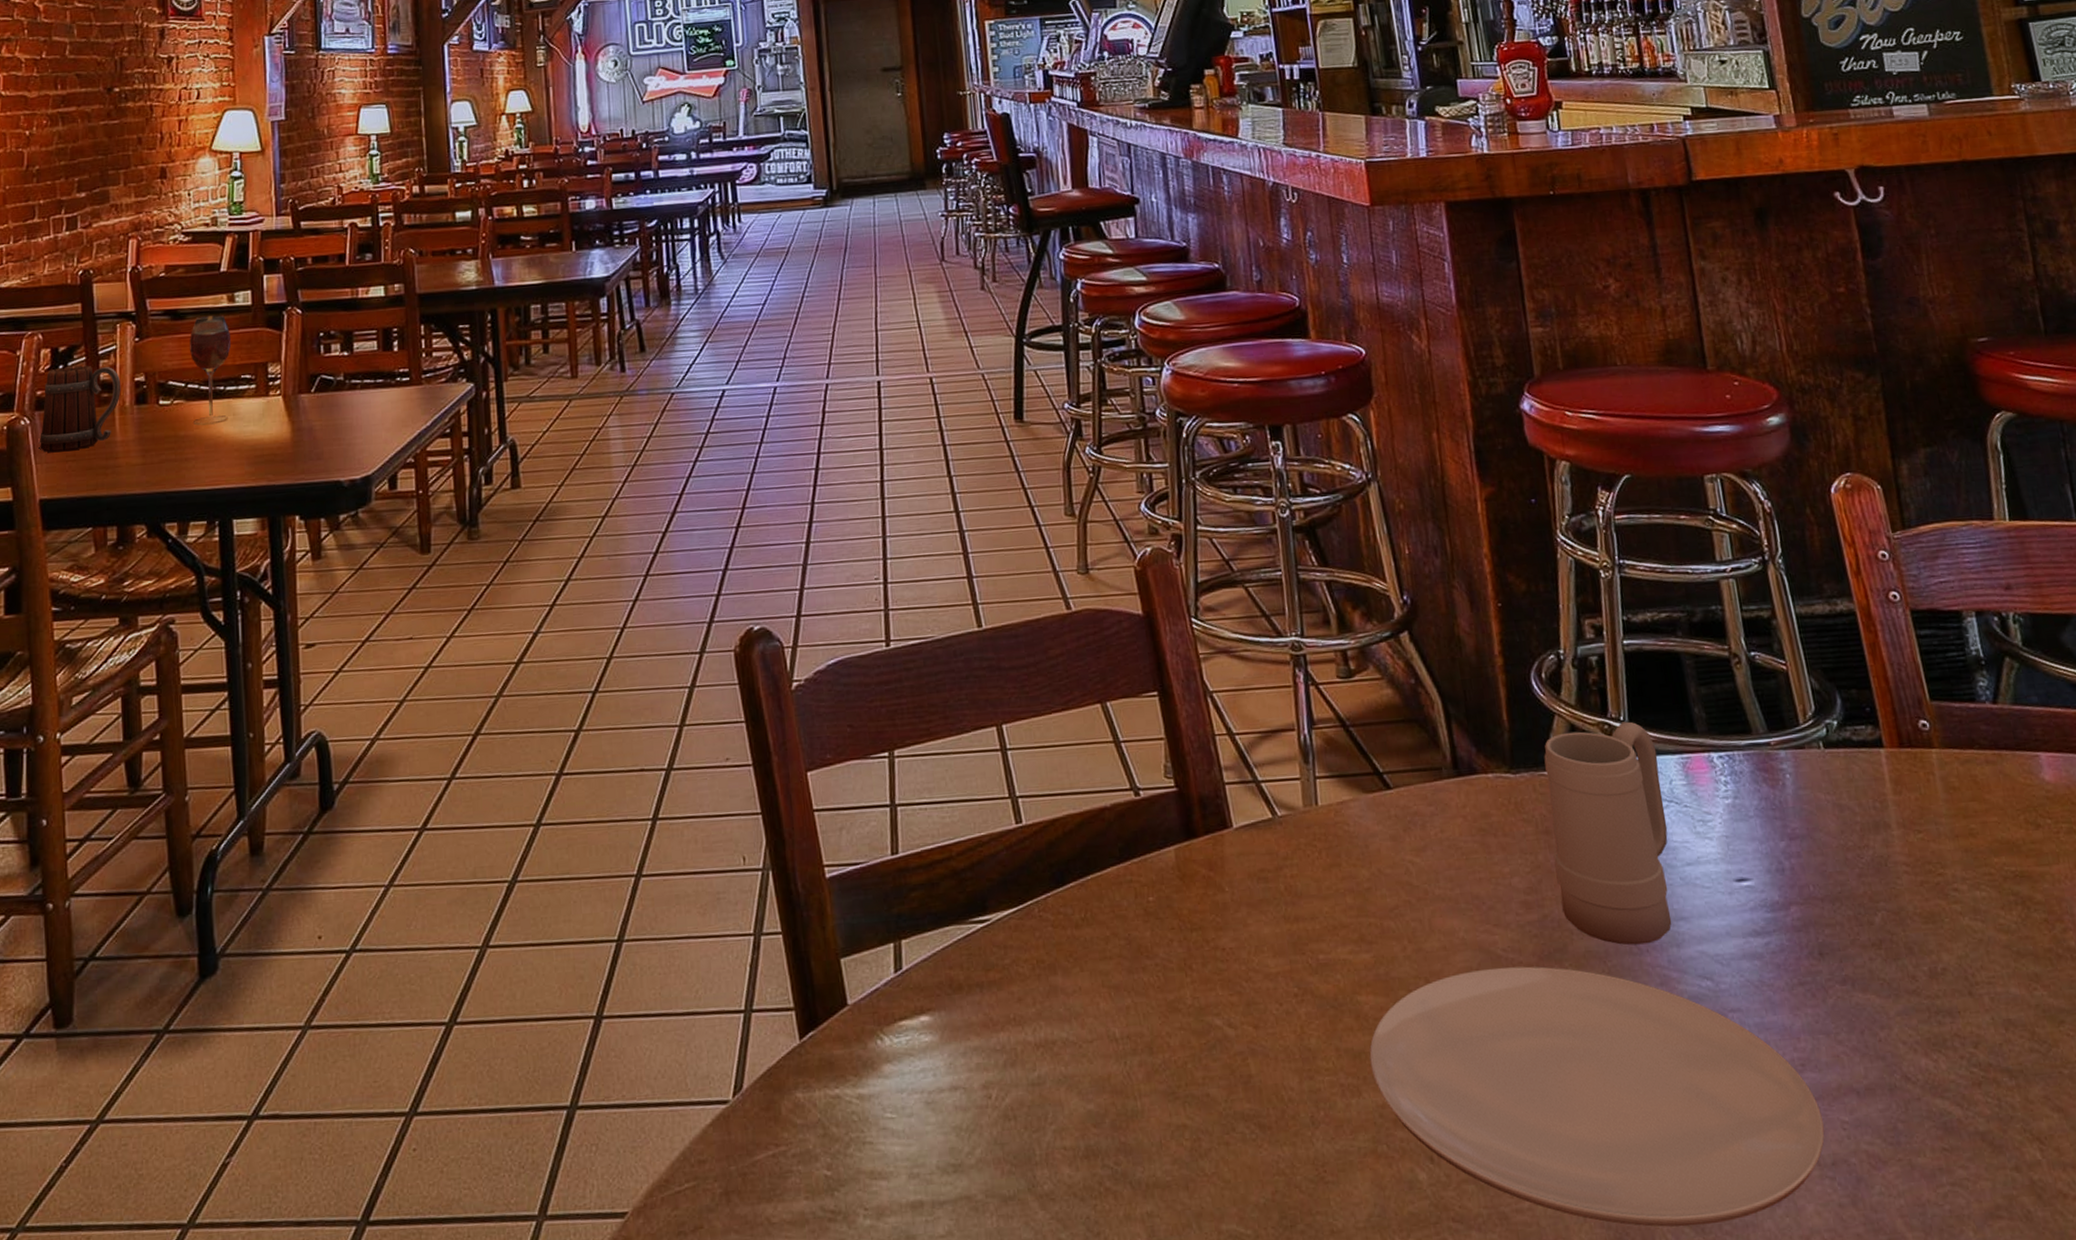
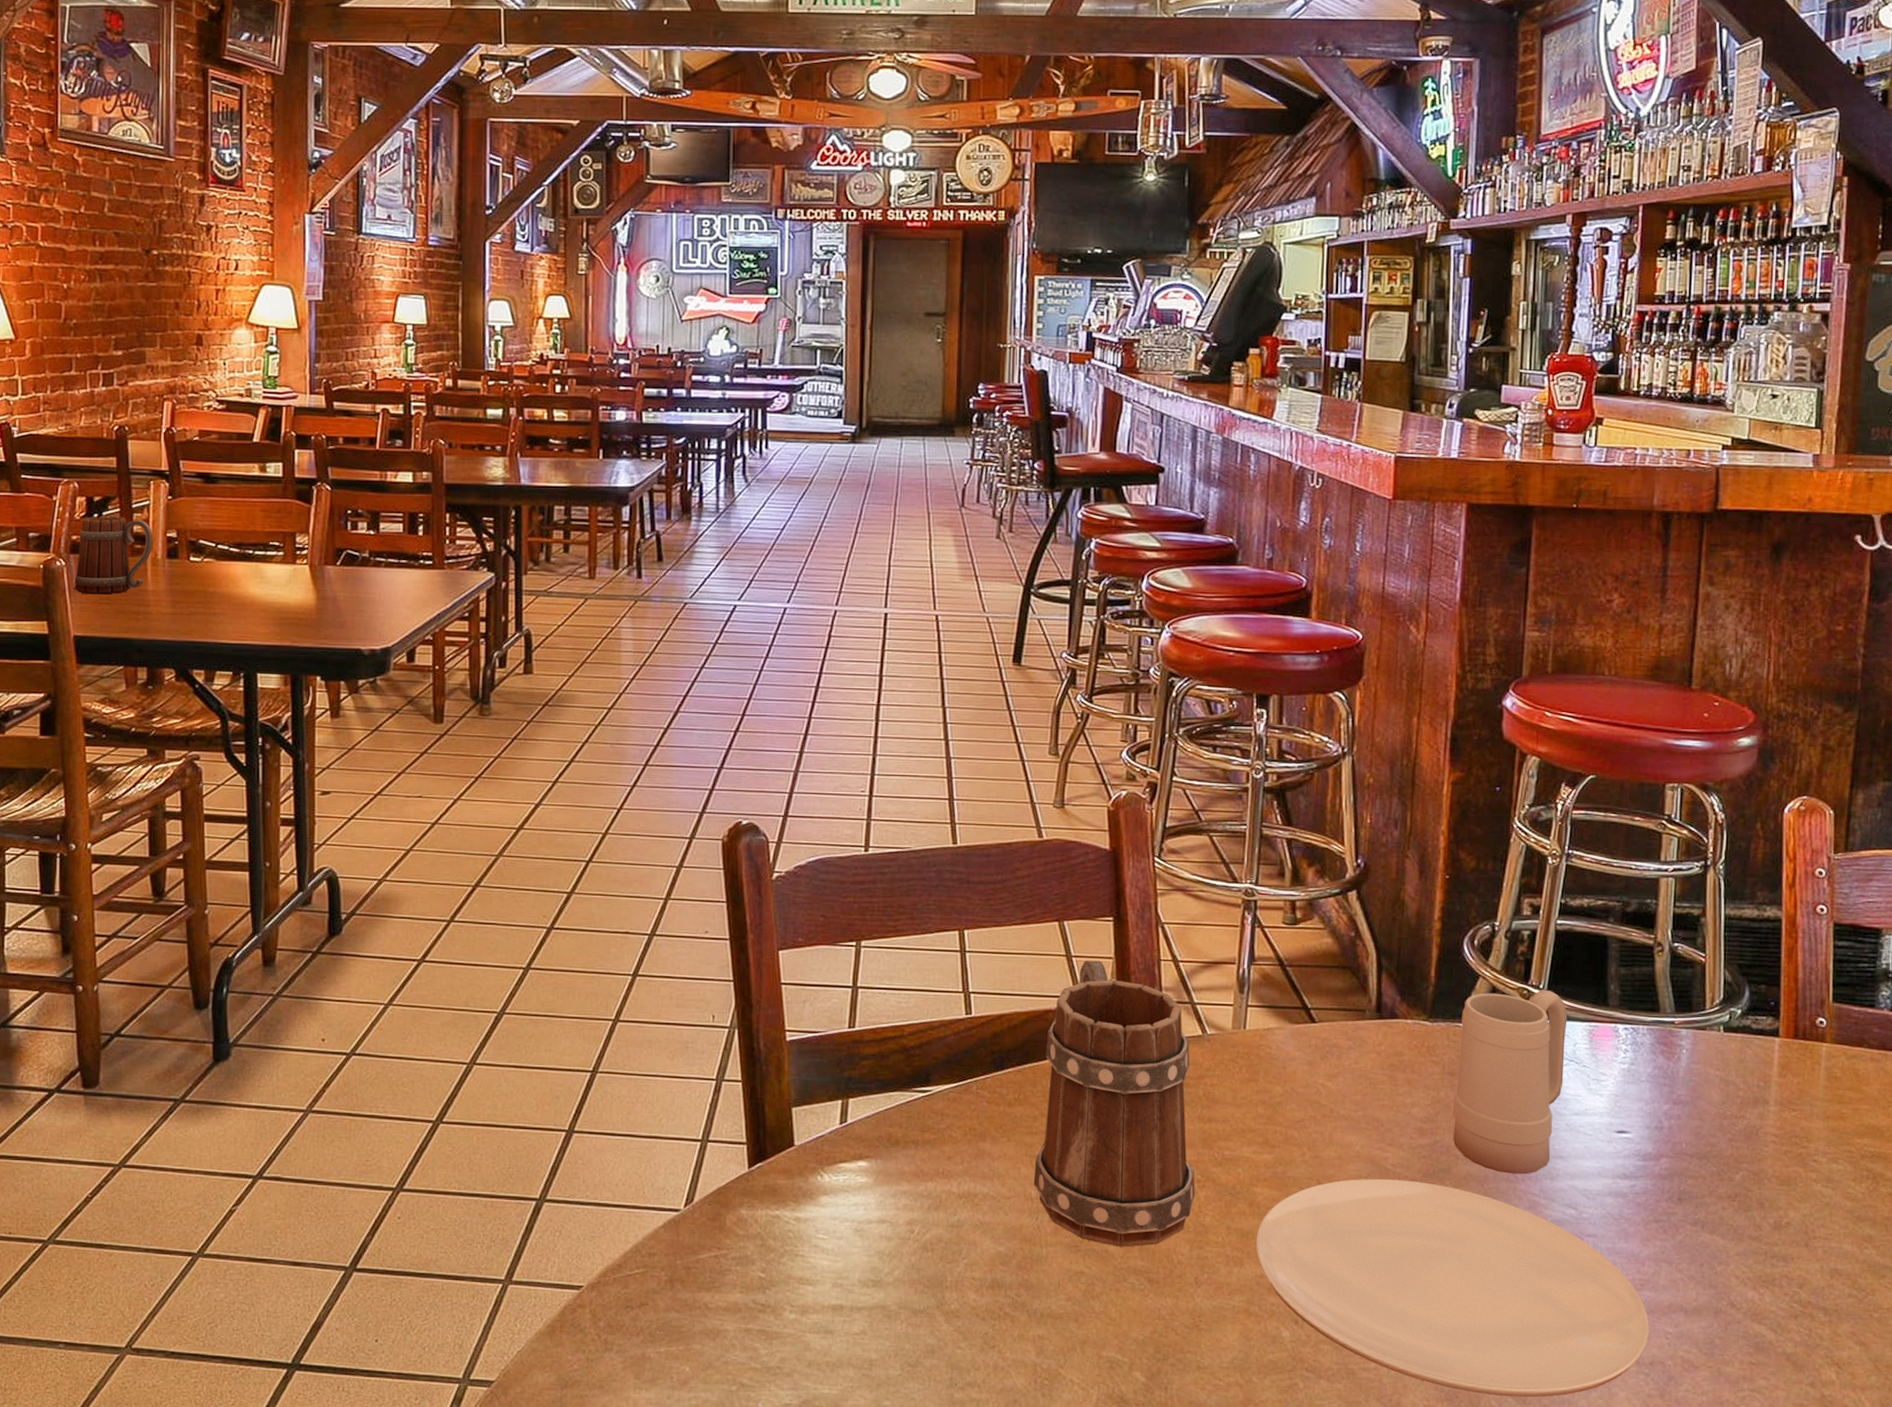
wineglass: present [189,315,232,426] -> none [220,483,262,585]
beer mug: none [1106,743,1295,1089] -> present [1034,960,1195,1247]

